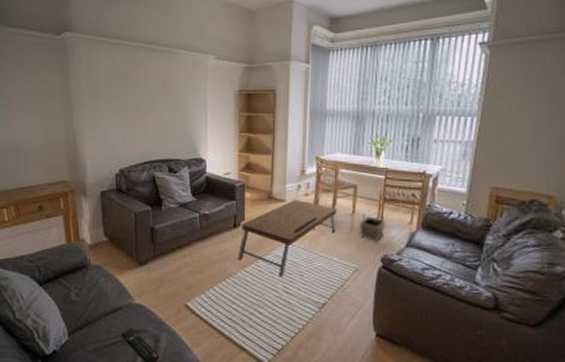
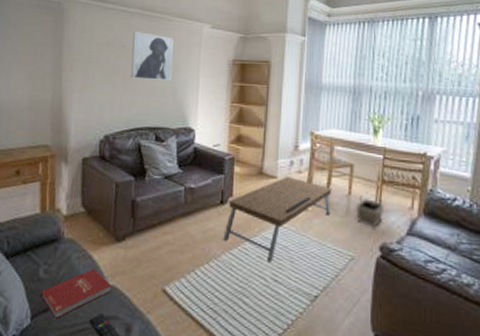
book: none [74,290,139,334] -> present [40,268,112,319]
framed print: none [139,66,180,114] -> present [131,32,174,81]

